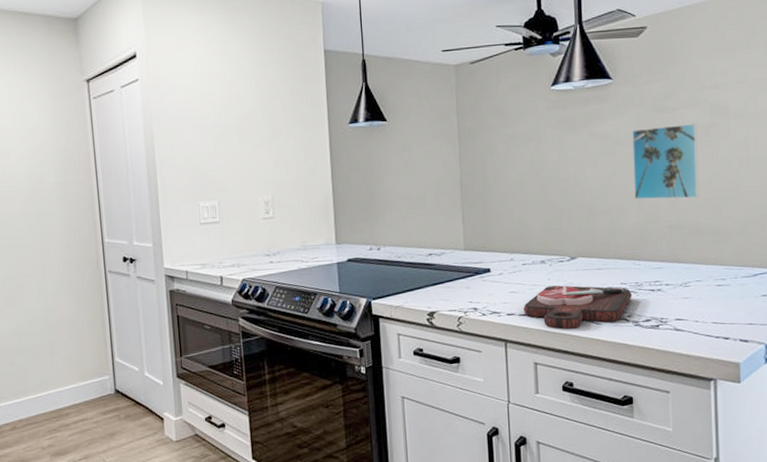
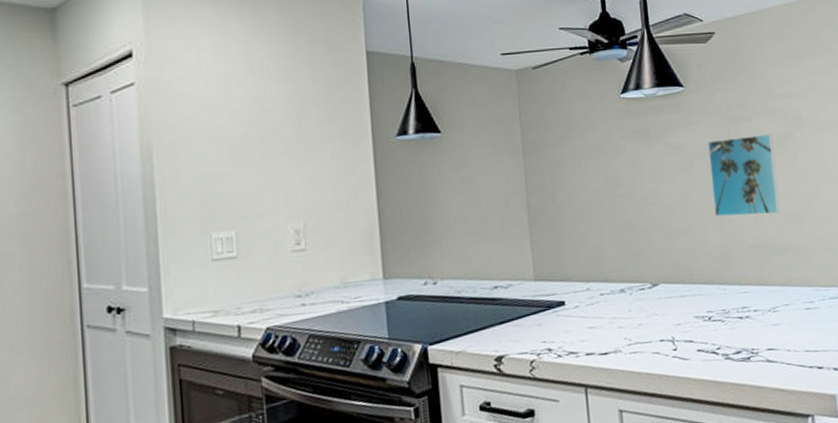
cutting board: present [523,285,632,330] -> none [603,316,720,369]

